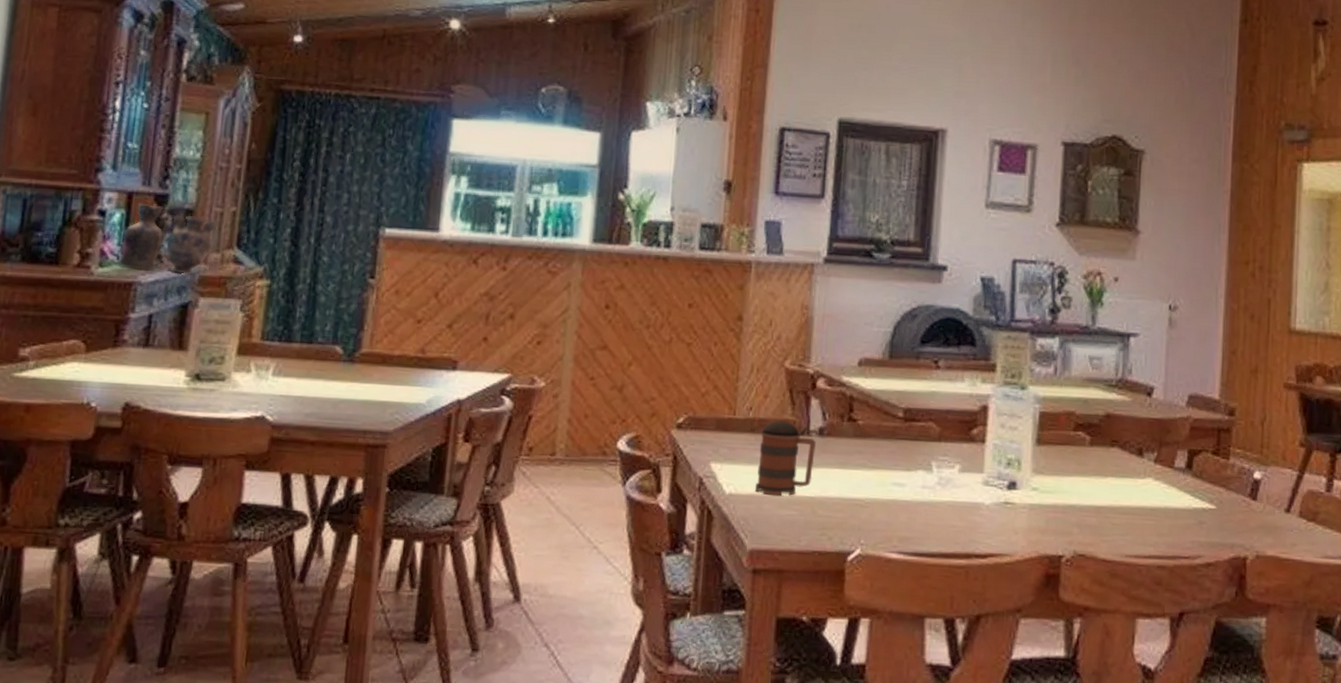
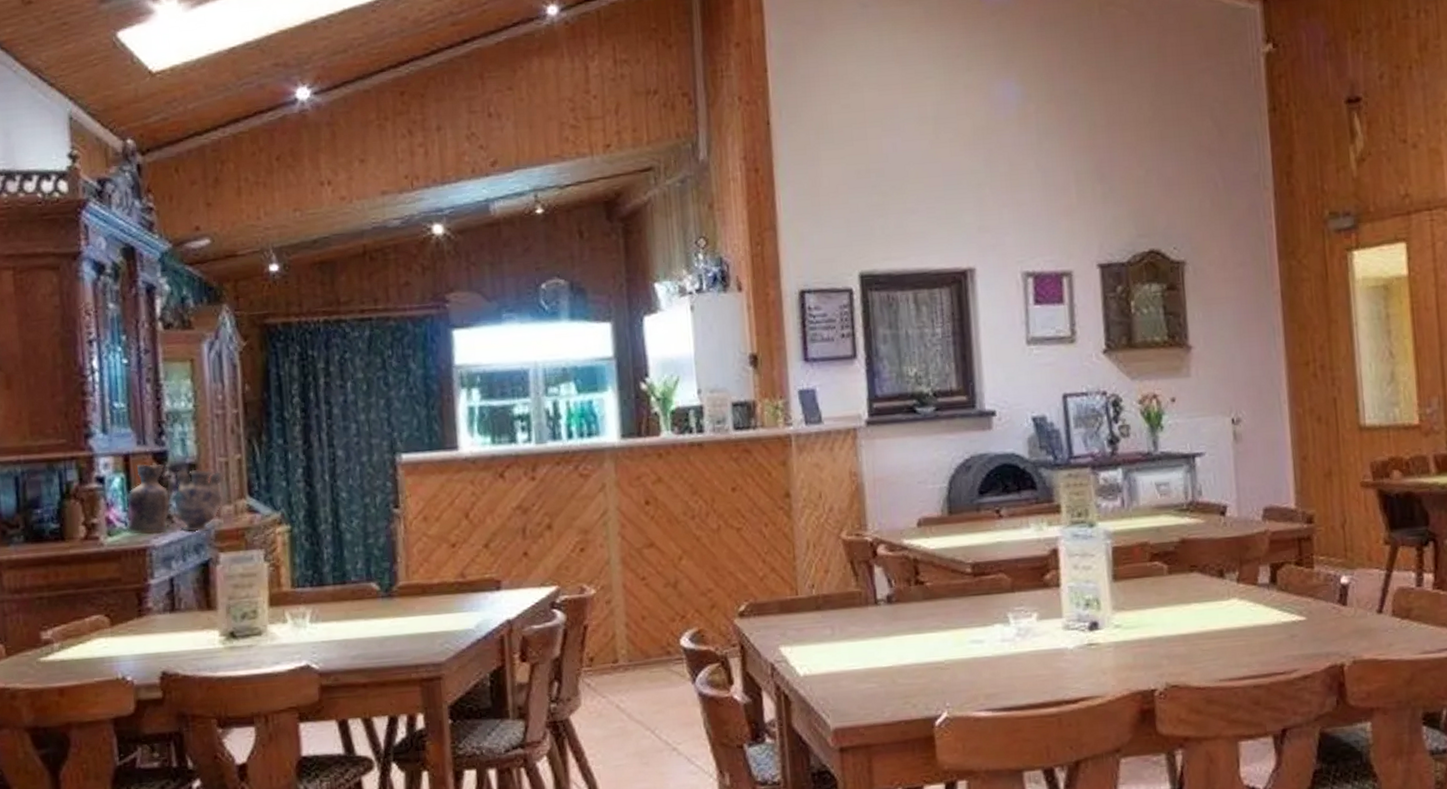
beer mug: present [755,420,816,497] -> none [827,593,887,672]

